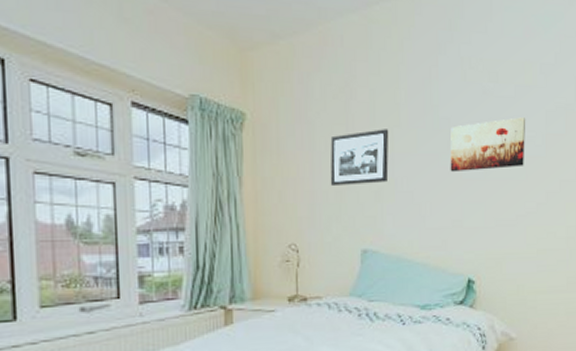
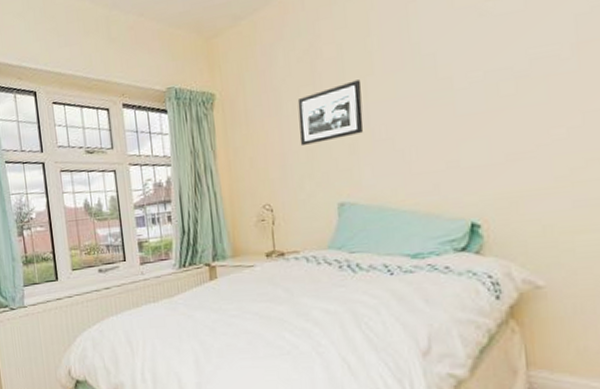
wall art: present [450,117,526,173] -> none [437,30,545,111]

